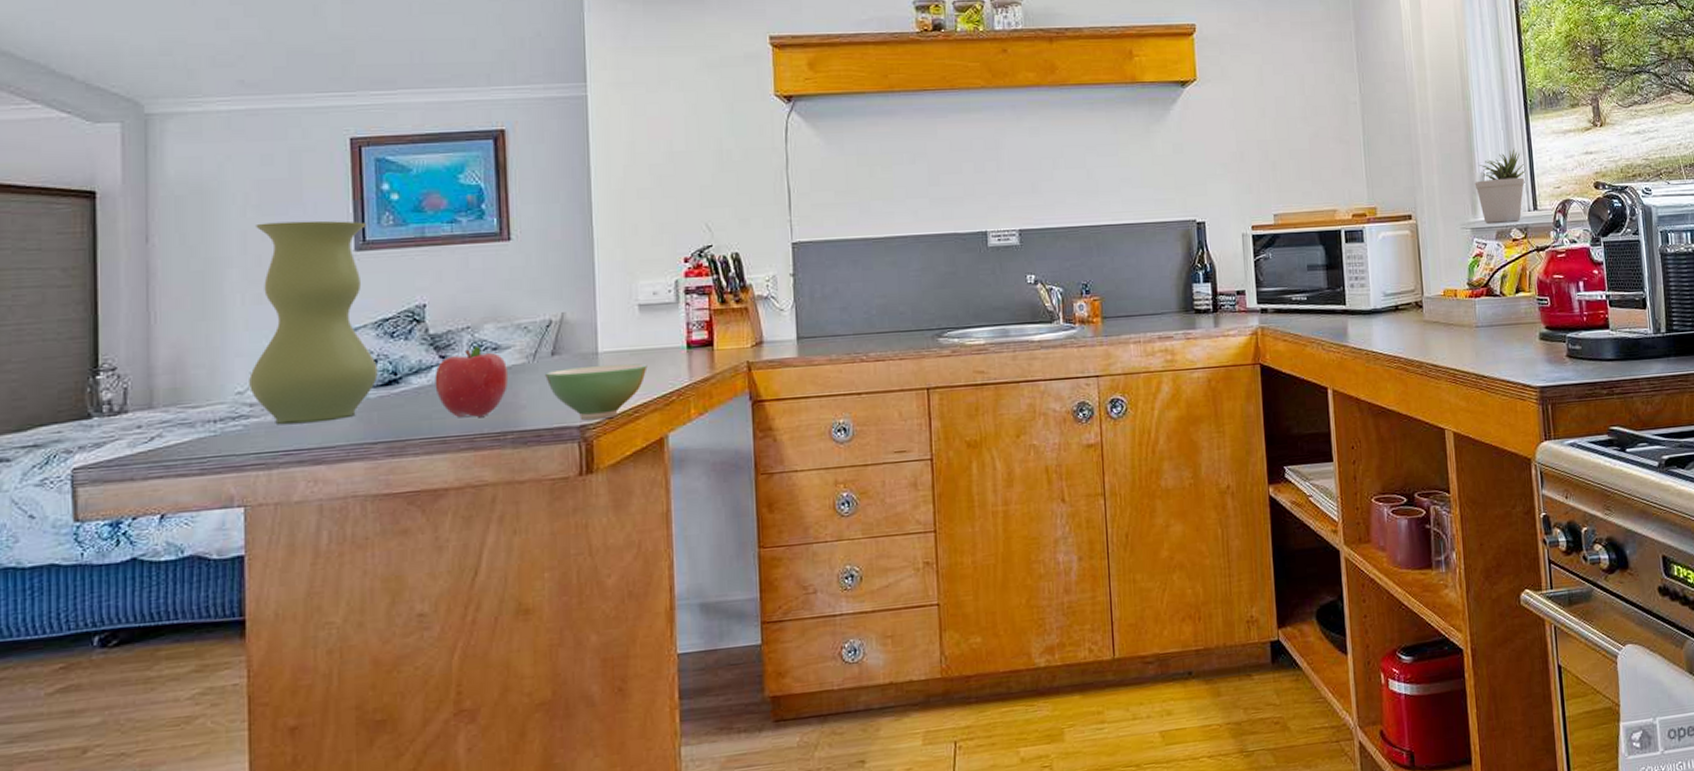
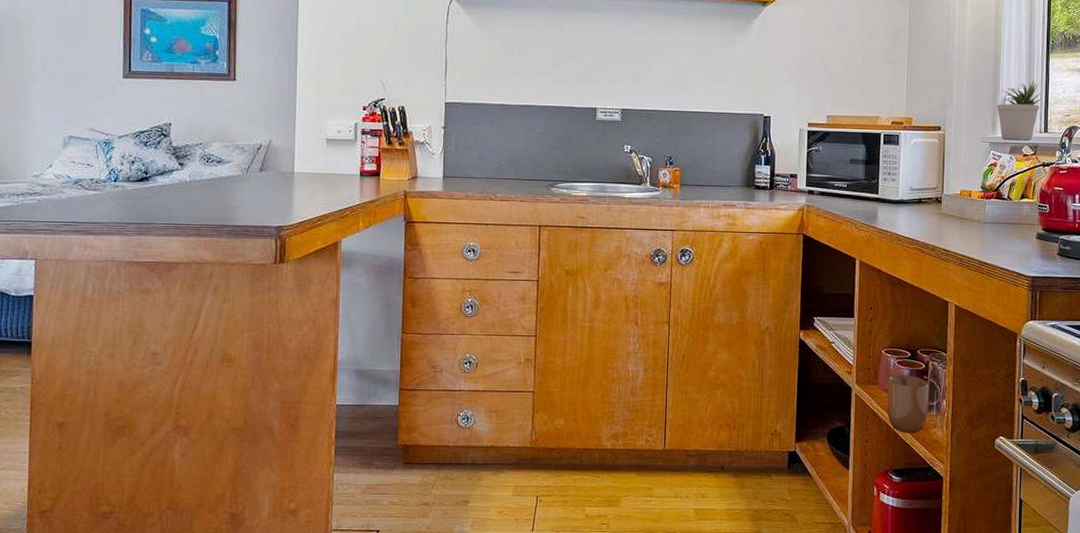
vase: present [249,220,378,425] -> none [43,51,134,204]
fruit: present [435,345,509,418] -> none [174,158,228,212]
bowl: present [545,363,648,421] -> none [254,182,330,224]
cup: none [1383,526,1436,600] -> present [887,375,930,434]

